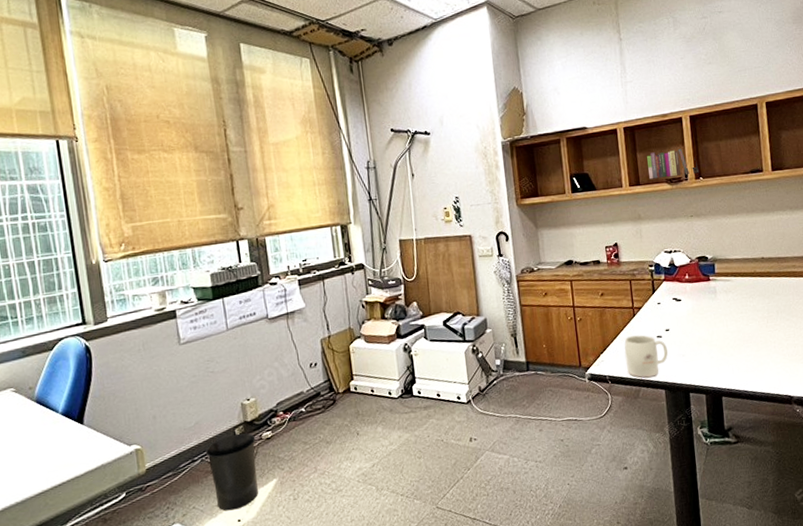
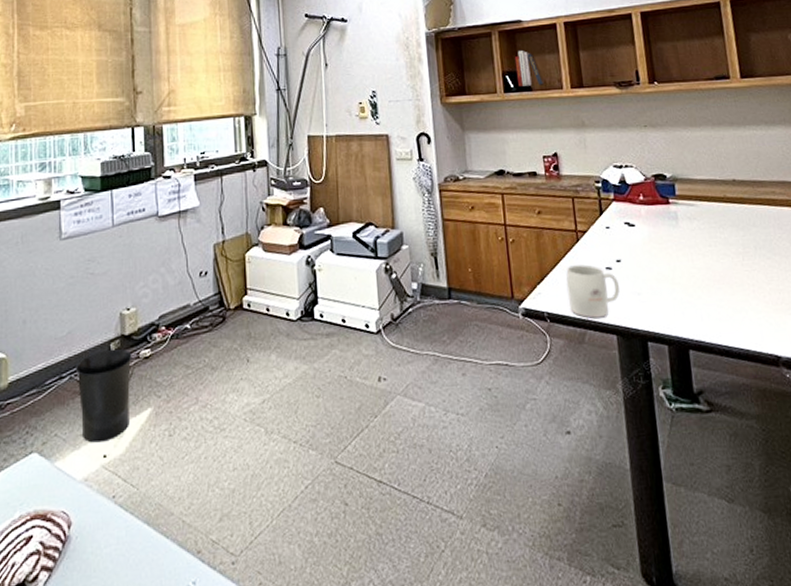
books: none [580,154,608,187] -> present [514,51,546,87]
books: present [647,148,699,180] -> none [591,48,653,82]

